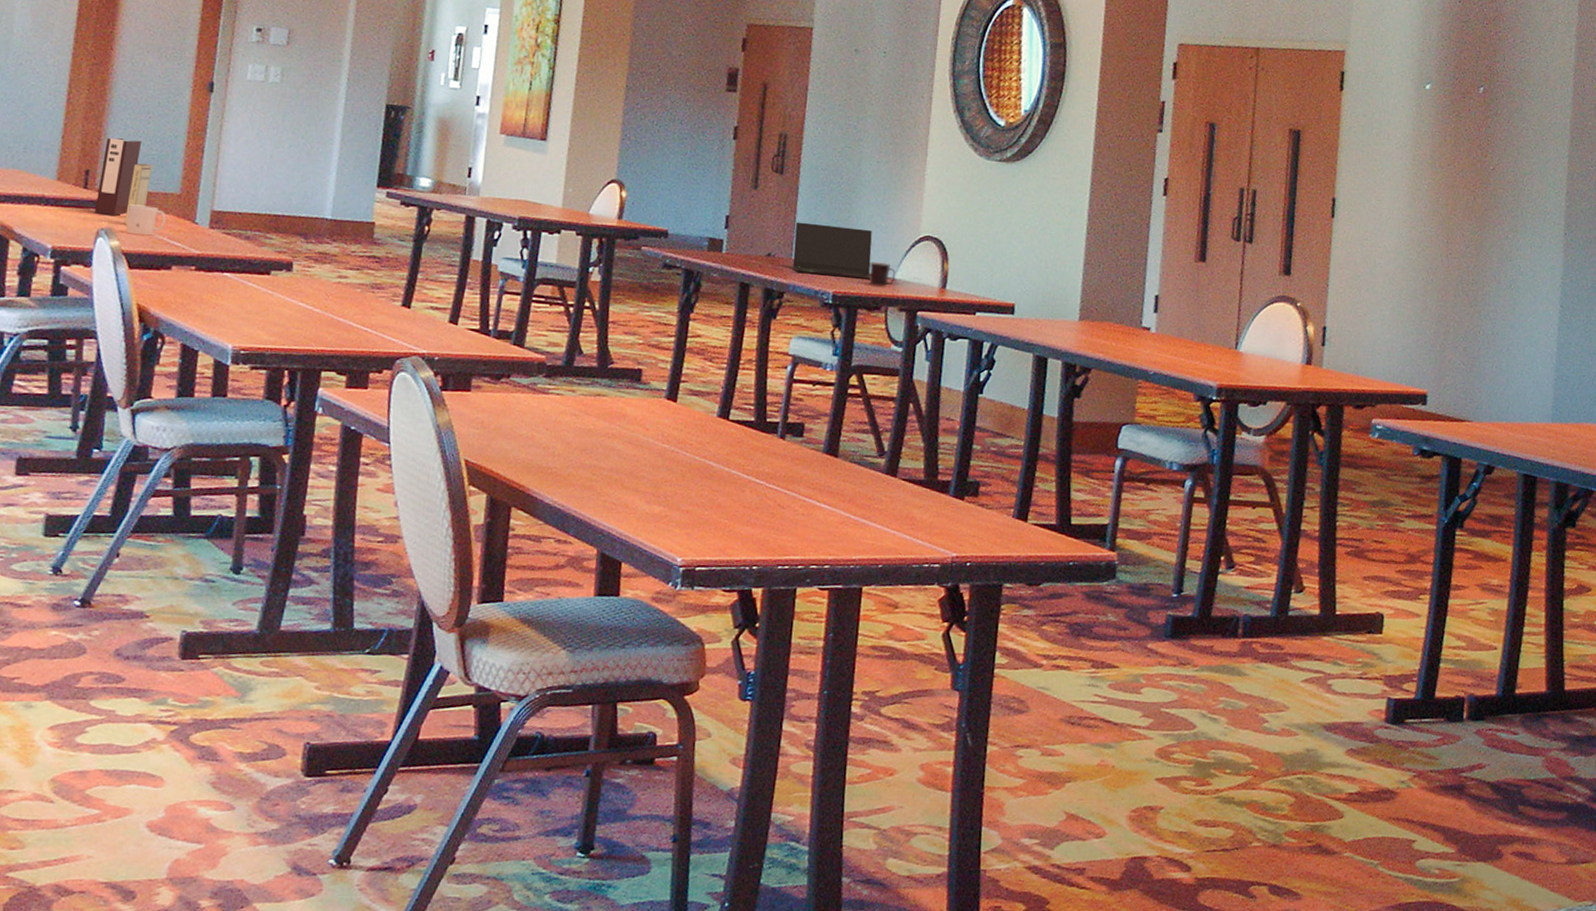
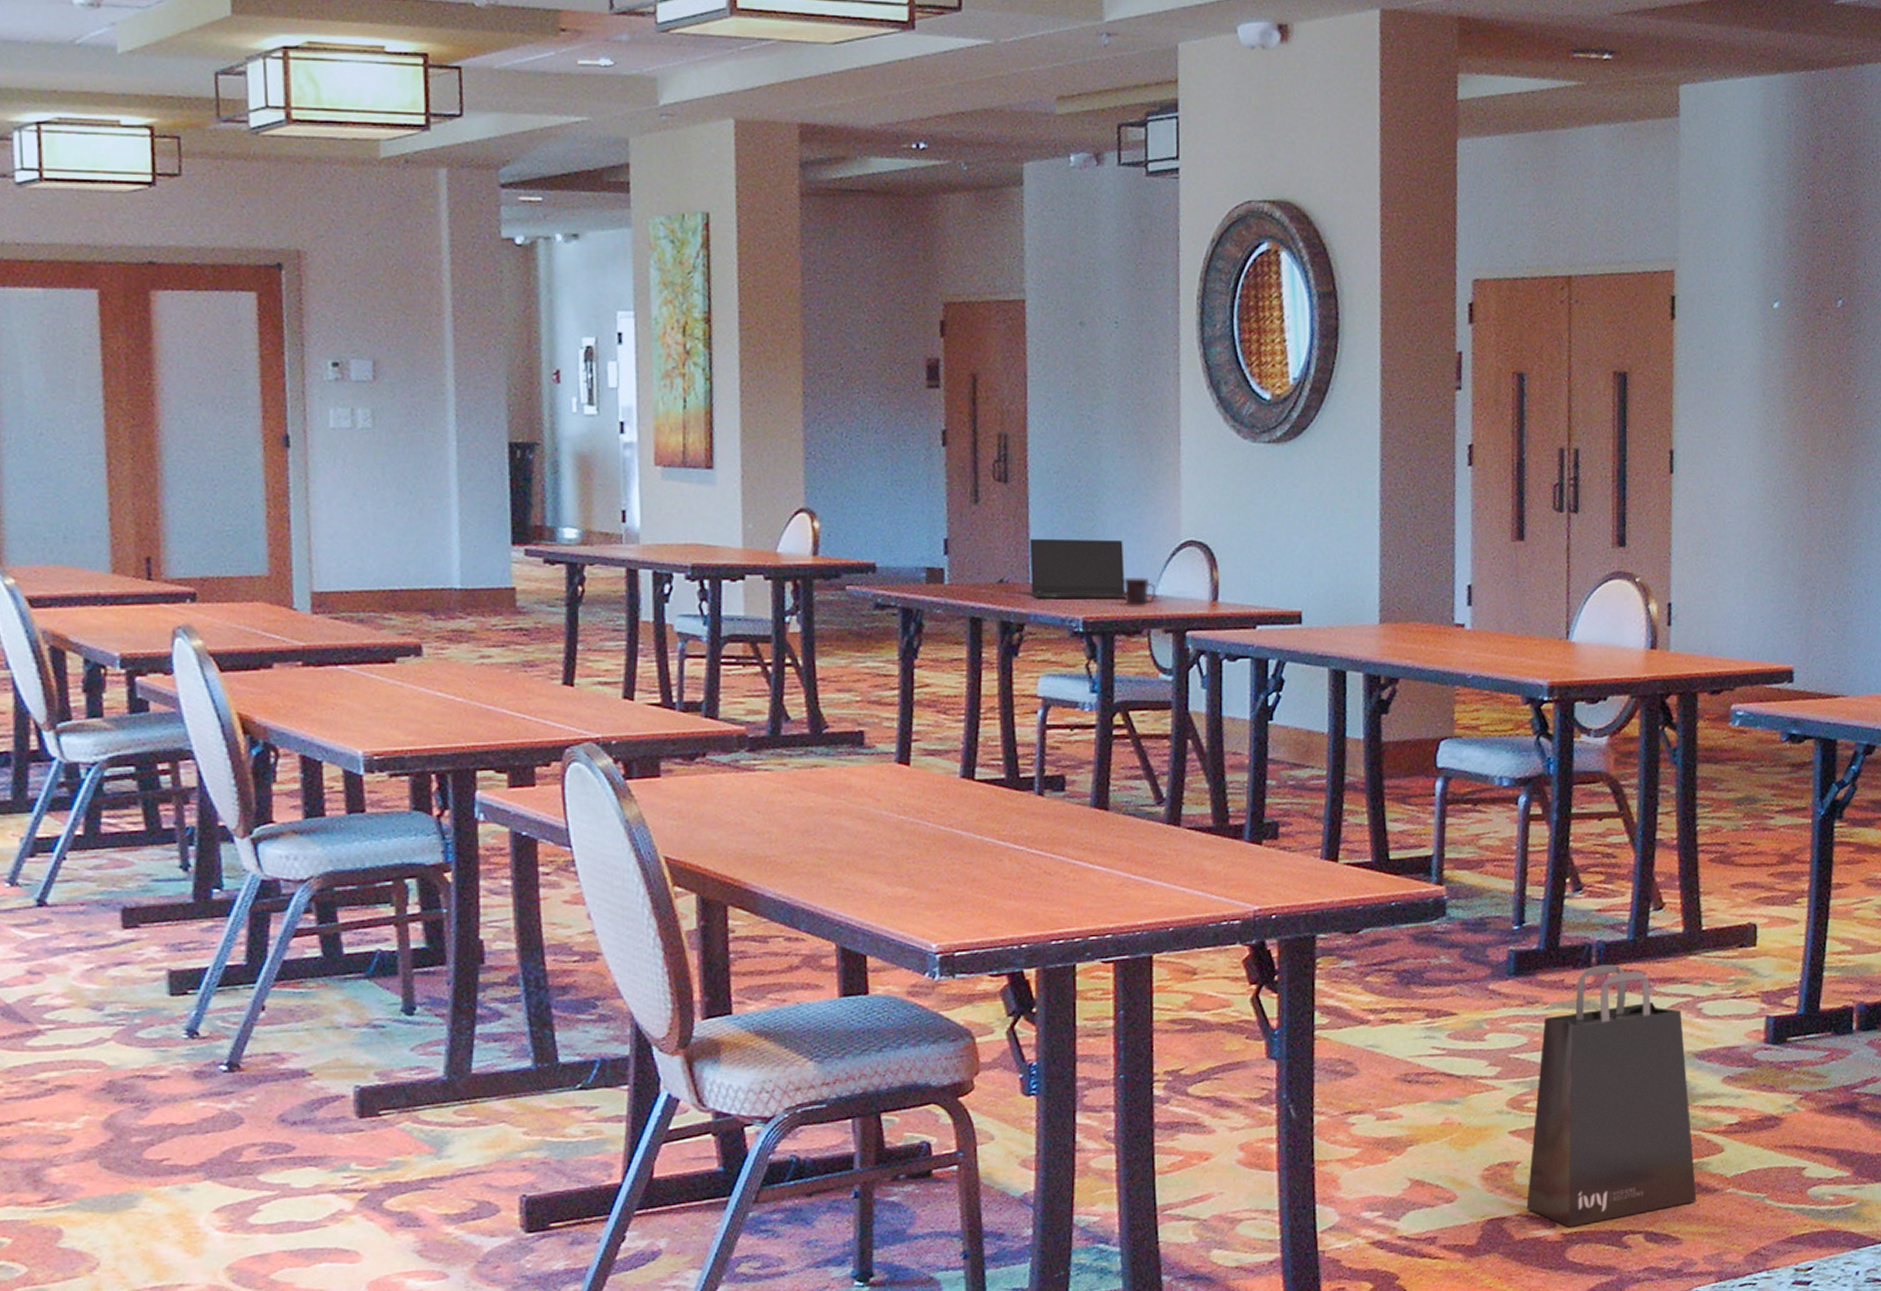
binder: present [95,137,141,216] -> none [165,515,211,611]
book: present [124,163,152,225] -> none [205,542,229,620]
mug: present [126,204,166,237] -> none [207,594,257,631]
shopping bag: none [1166,636,1317,873] -> present [1526,964,1697,1228]

